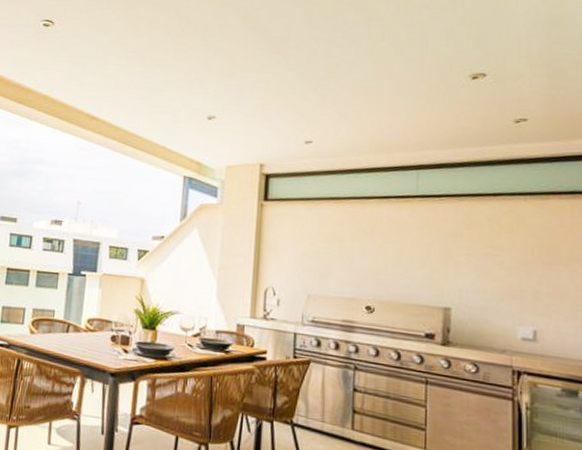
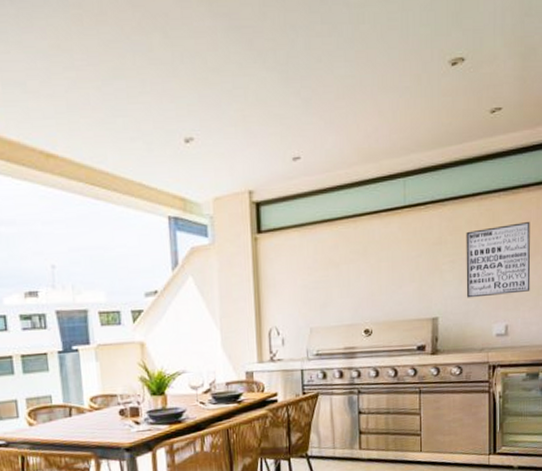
wall art: none [485,227,565,299] -> present [466,222,531,298]

